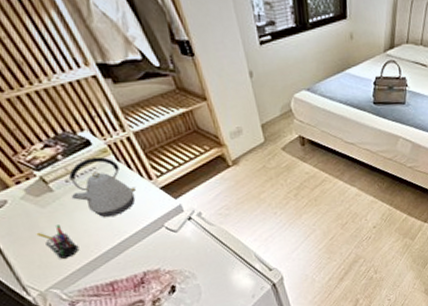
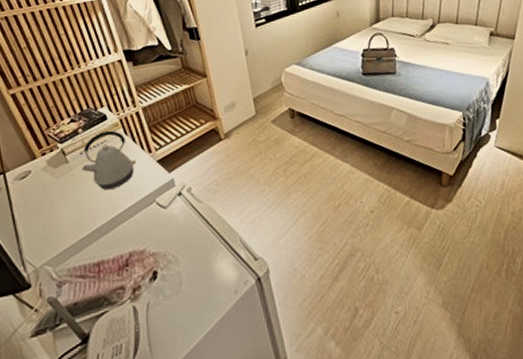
pen holder: present [36,225,79,259] -> none [46,196,78,233]

